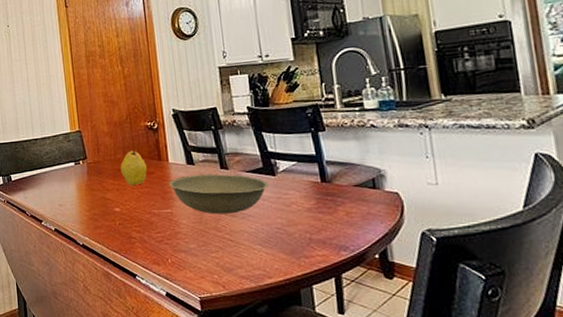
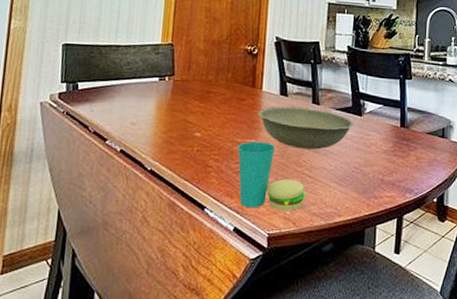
fruit: present [120,150,147,186] -> none [209,73,238,111]
cup: none [155,211,231,275] -> present [237,141,306,211]

